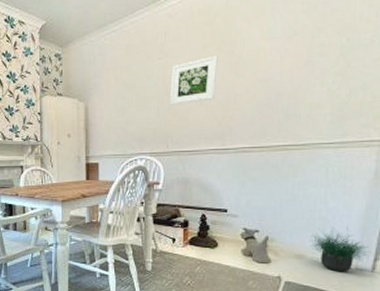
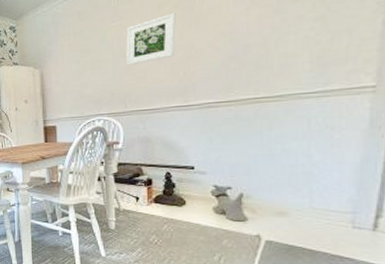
potted plant: present [309,227,370,272] -> none [292,182,369,231]

